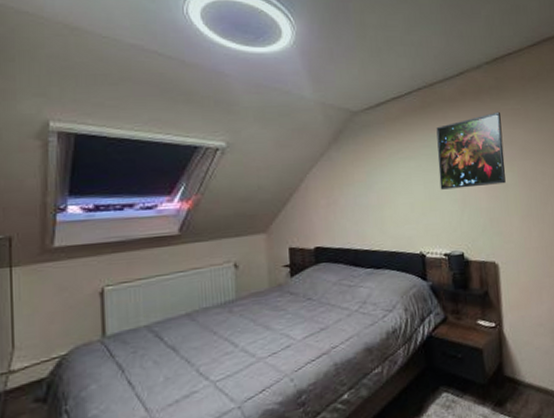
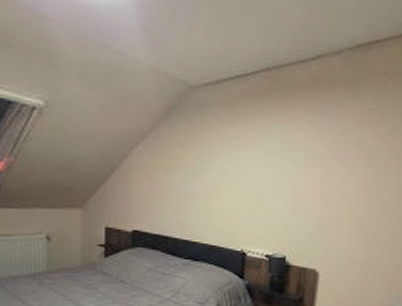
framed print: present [436,111,506,190] -> none [273,108,353,191]

